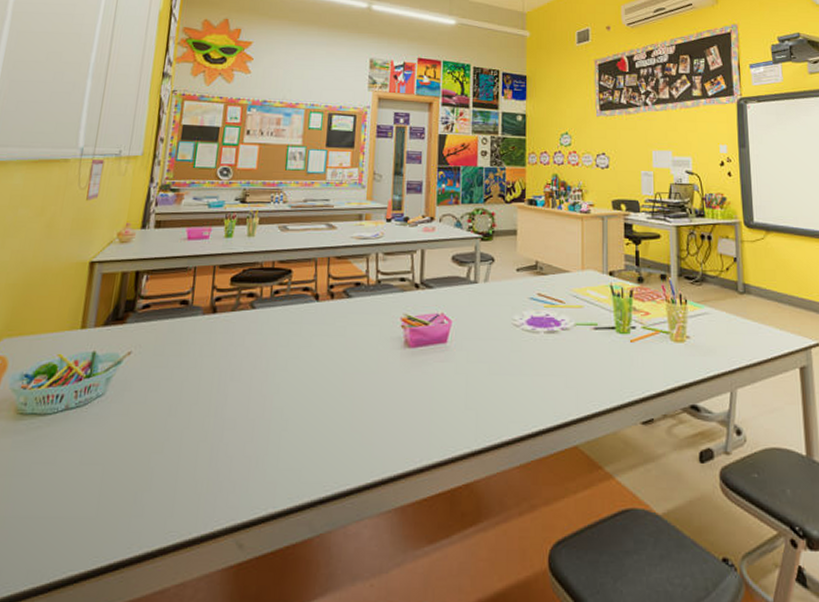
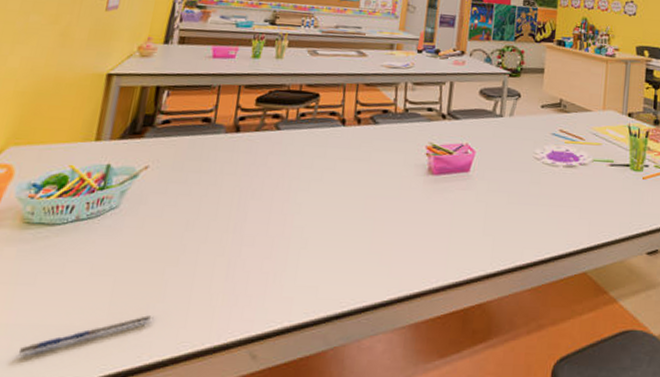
pen: none [16,505,142,549] -> present [19,315,154,356]

